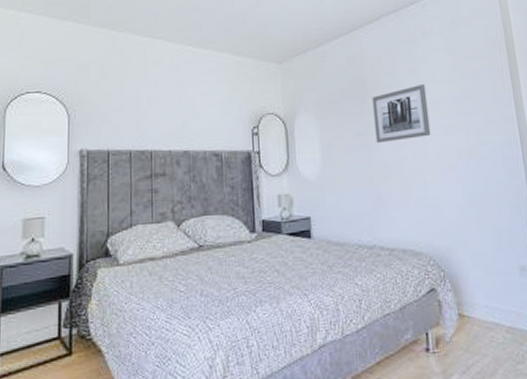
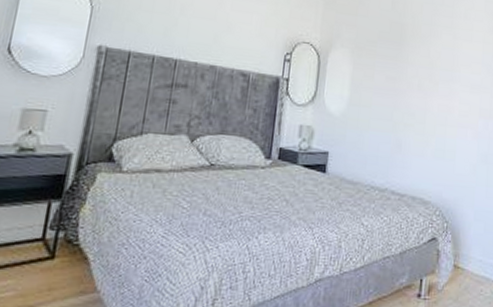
wall art: present [372,83,431,144] -> none [405,39,461,92]

